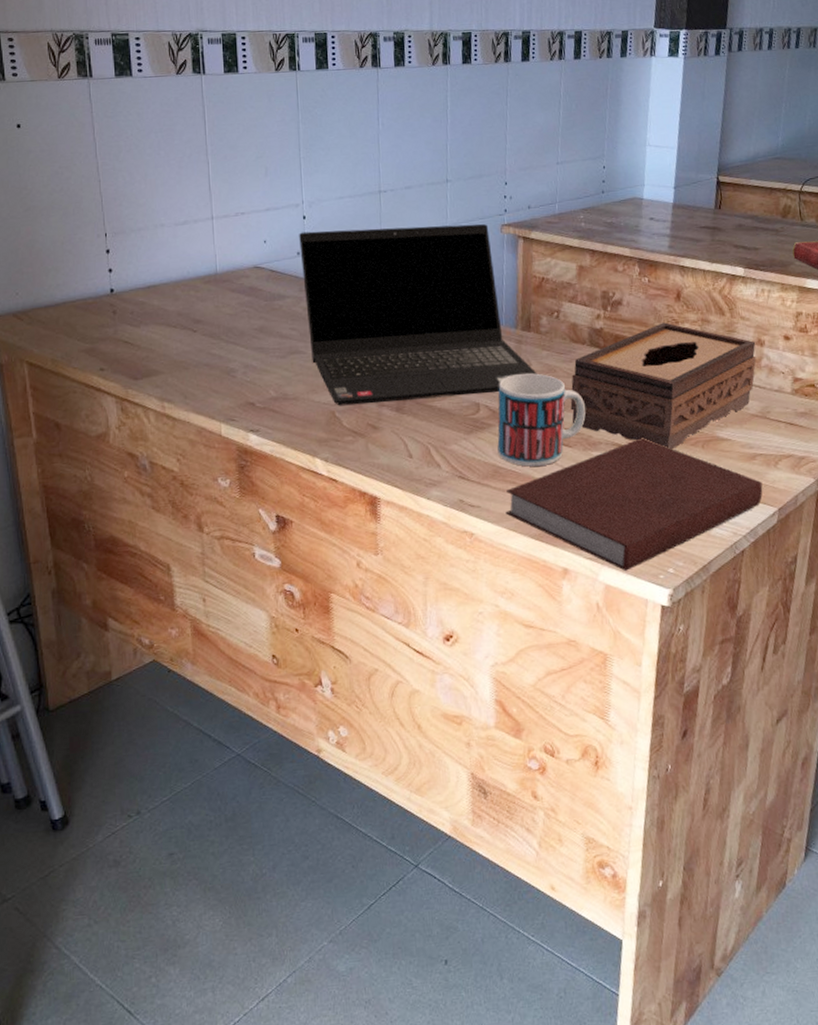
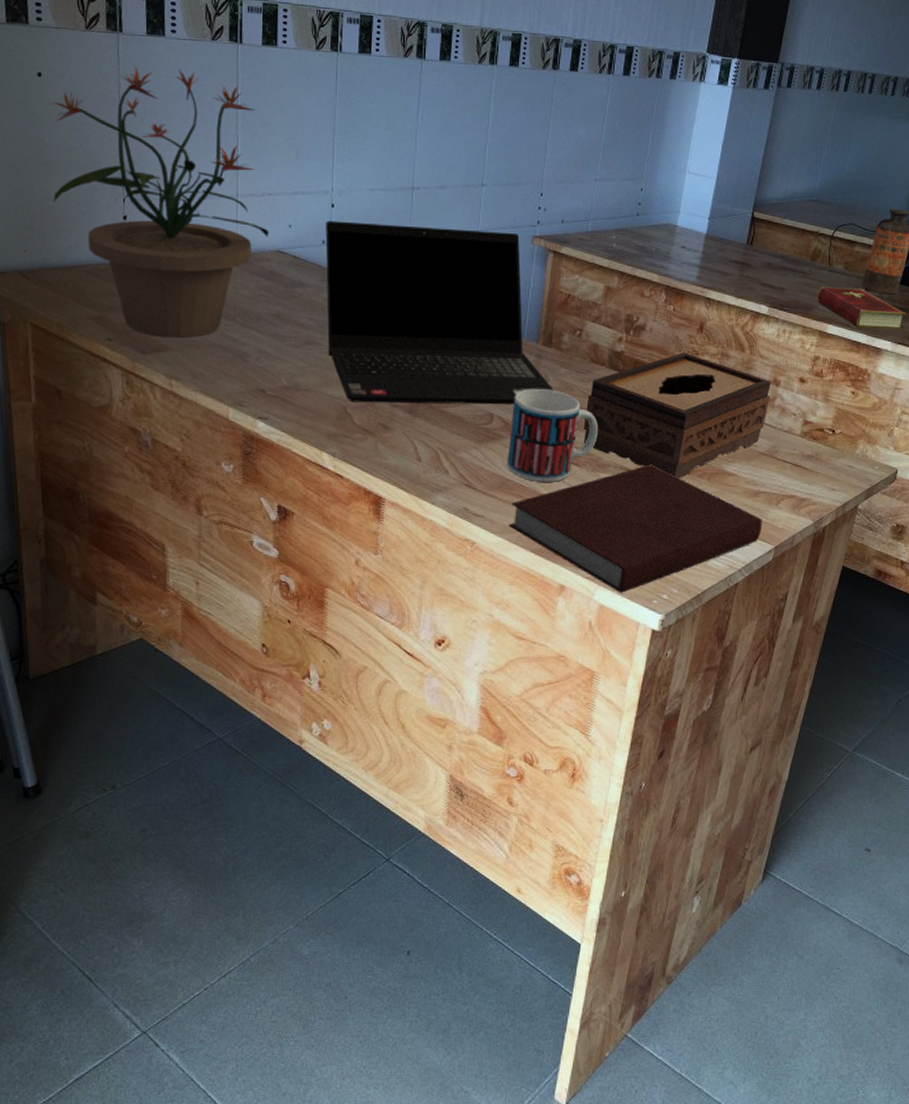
potted plant: none [31,106,245,362] -> present [51,66,269,338]

